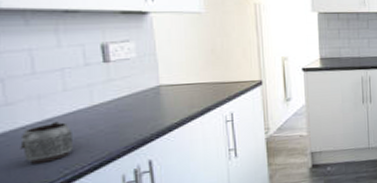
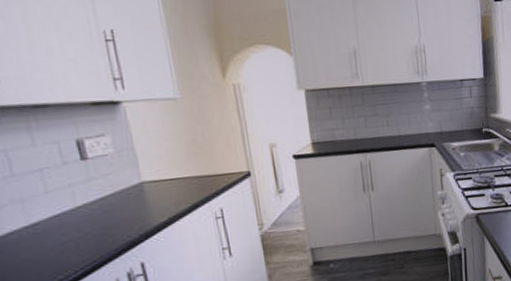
mug: present [20,121,73,164] -> none [11,225,63,270]

